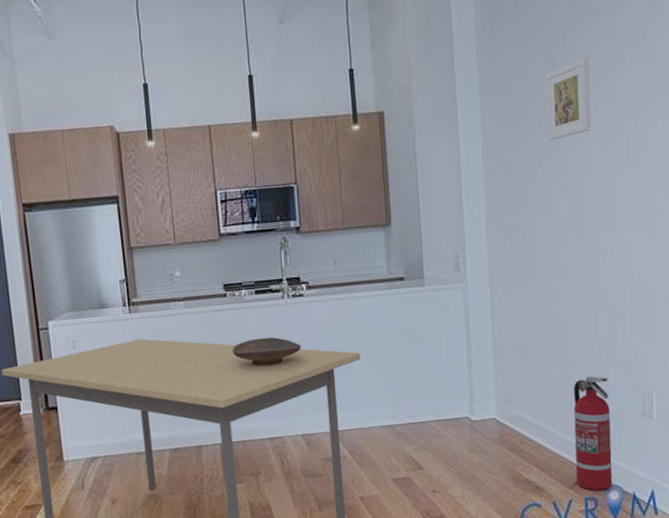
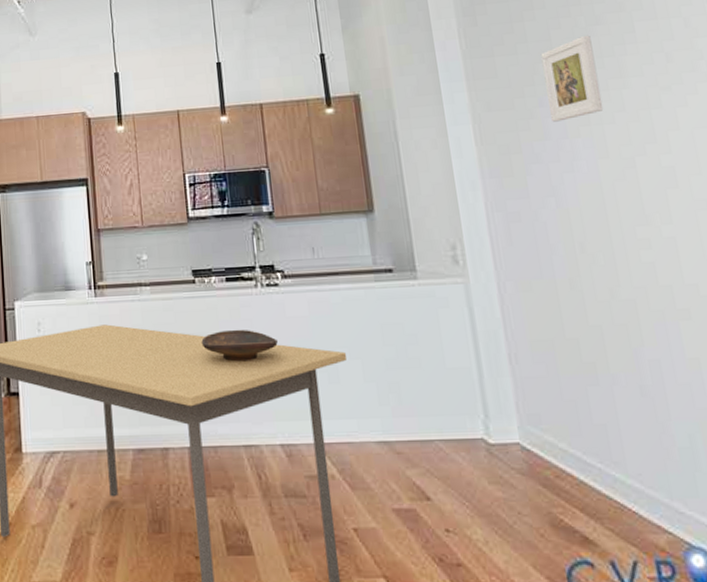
fire extinguisher: present [573,376,613,491] -> none [620,398,694,552]

